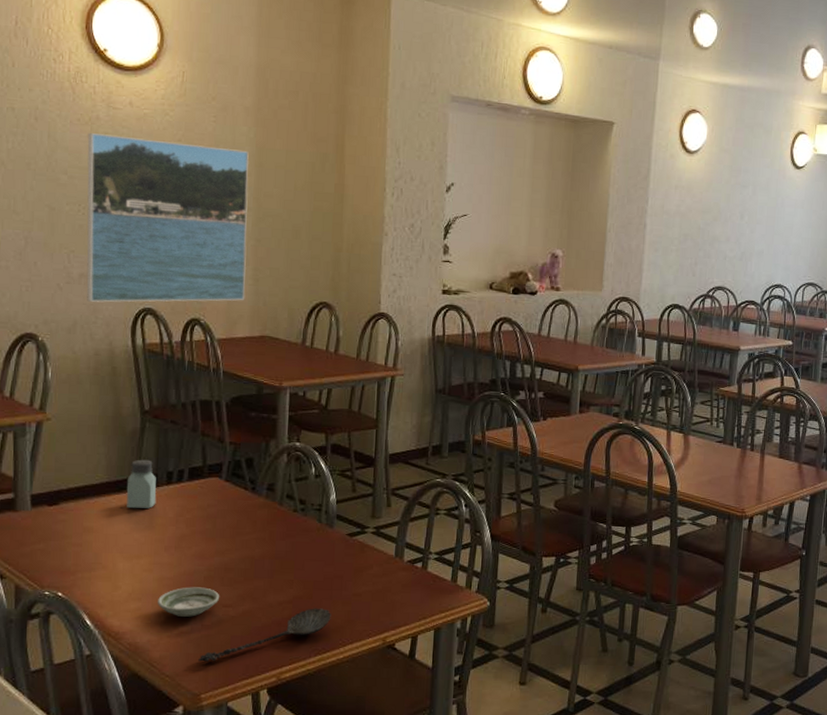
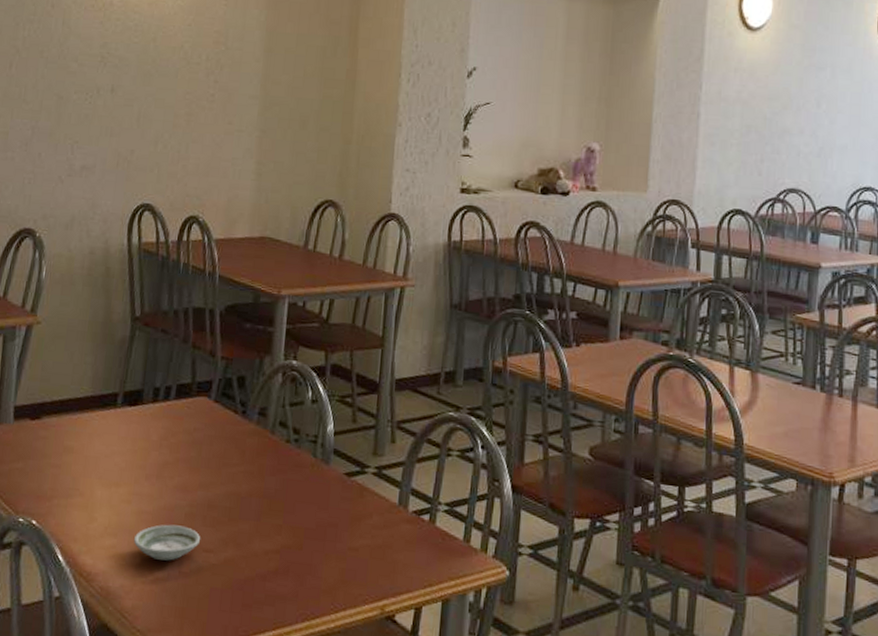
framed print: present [86,133,249,303] -> none [86,19,259,198]
saltshaker: present [126,459,157,509] -> none [109,372,142,429]
spoon: present [198,608,331,662] -> none [173,561,323,618]

